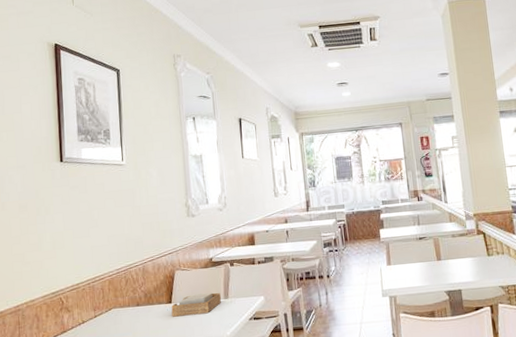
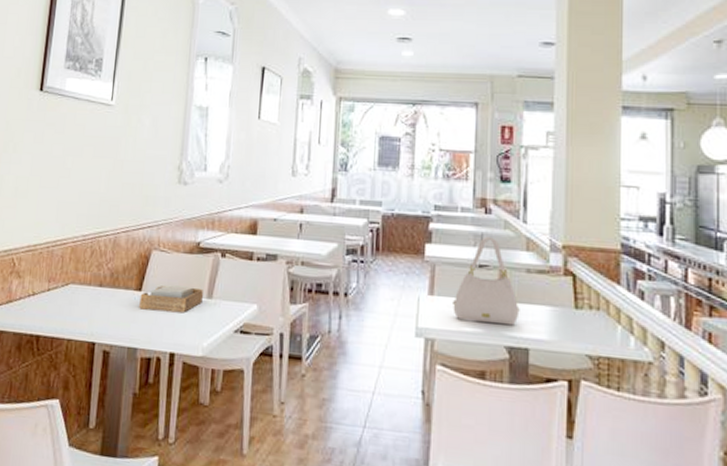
handbag: none [405,216,452,279] -> present [453,236,520,326]

